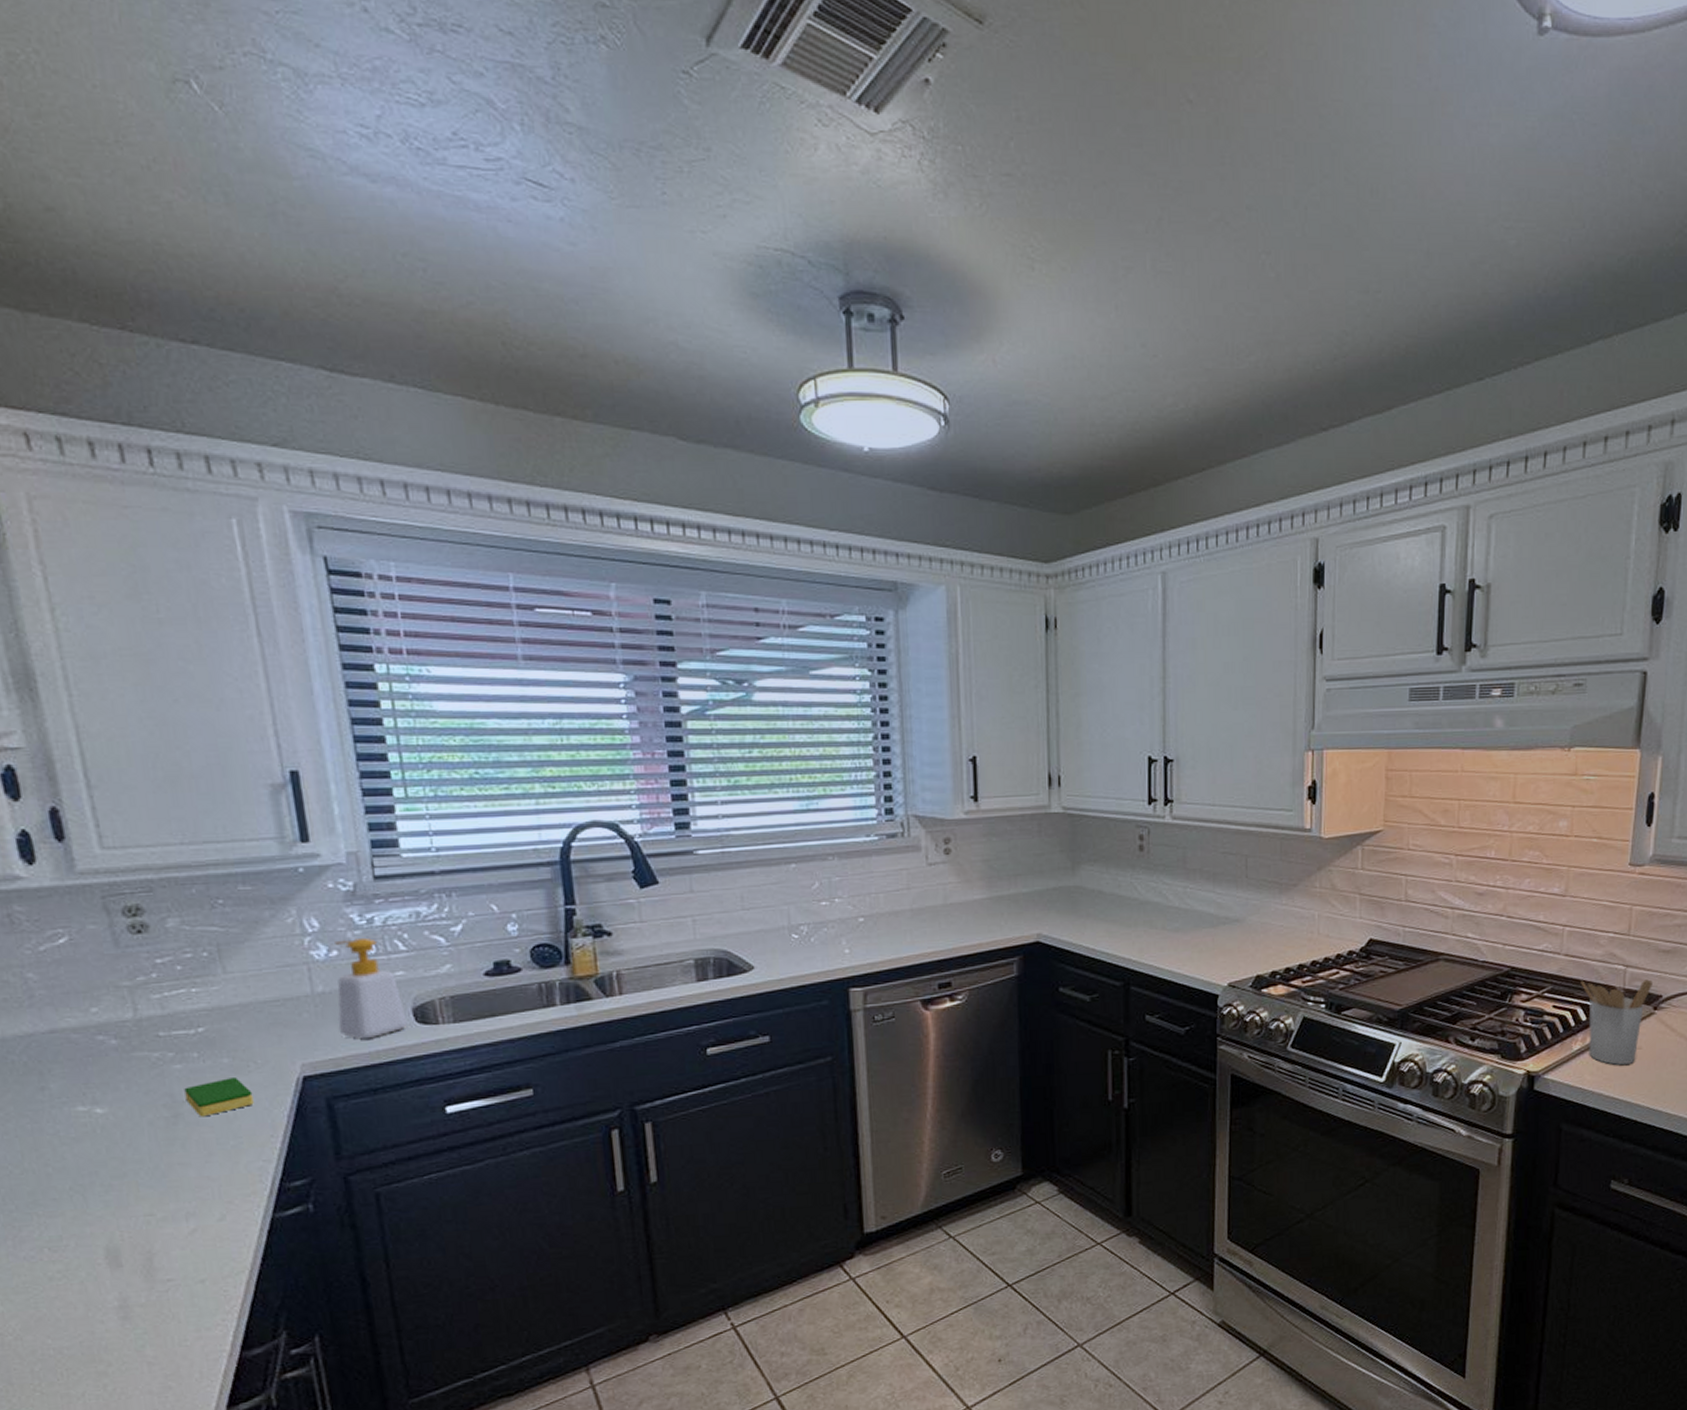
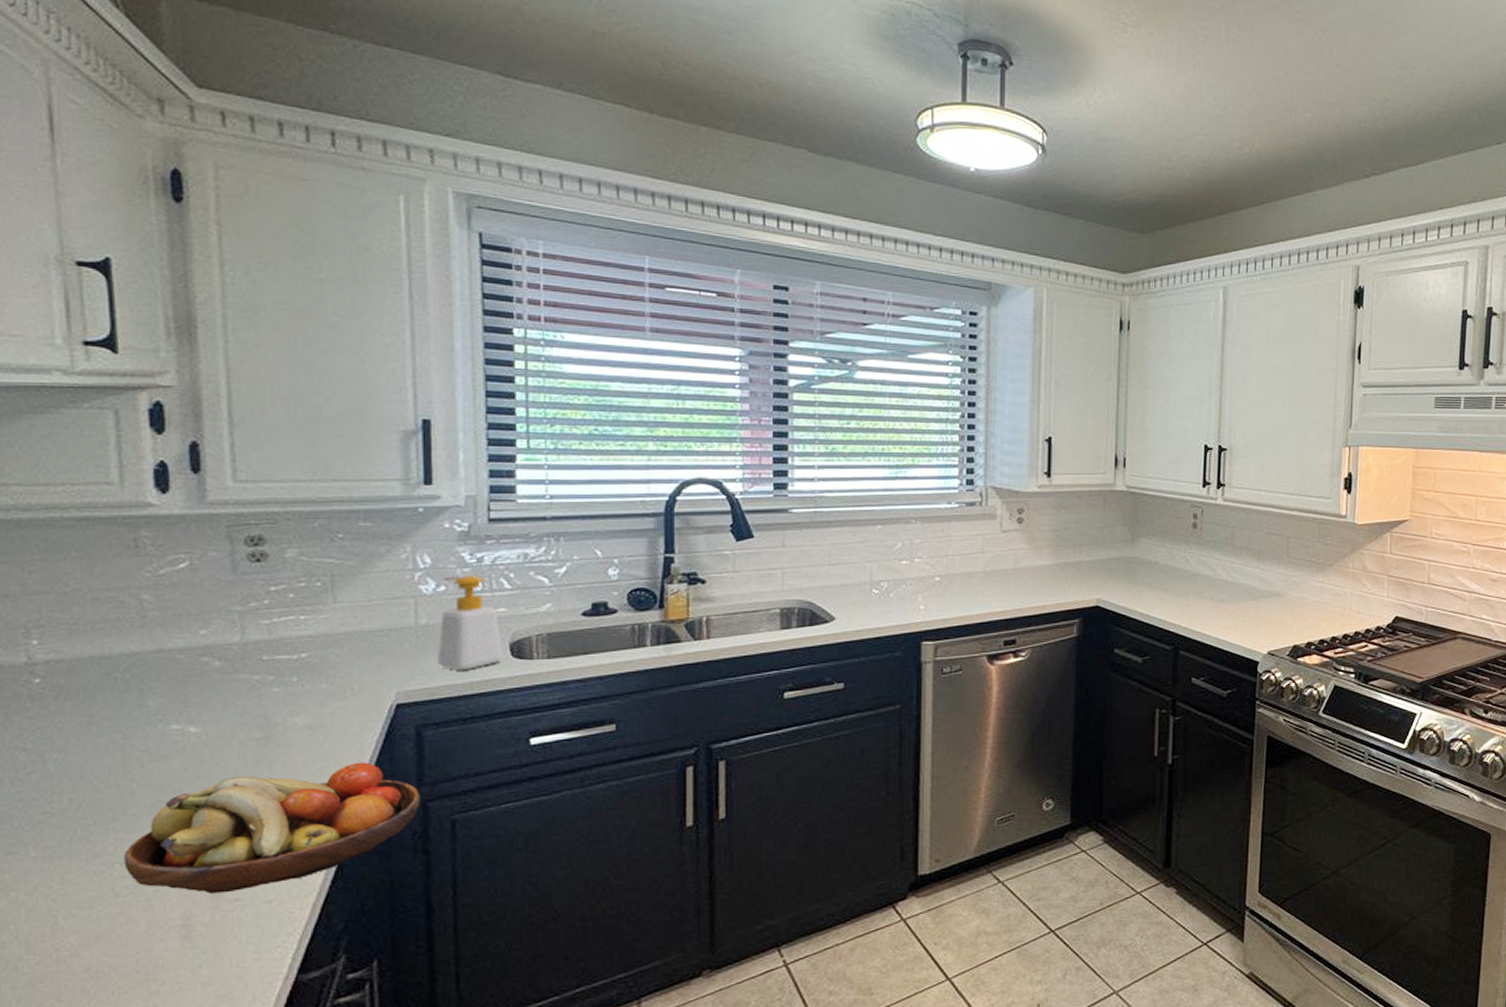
fruit bowl: none [50,1137,341,1275] -> present [124,762,421,894]
dish sponge: present [184,1078,254,1117] -> none [279,703,345,740]

